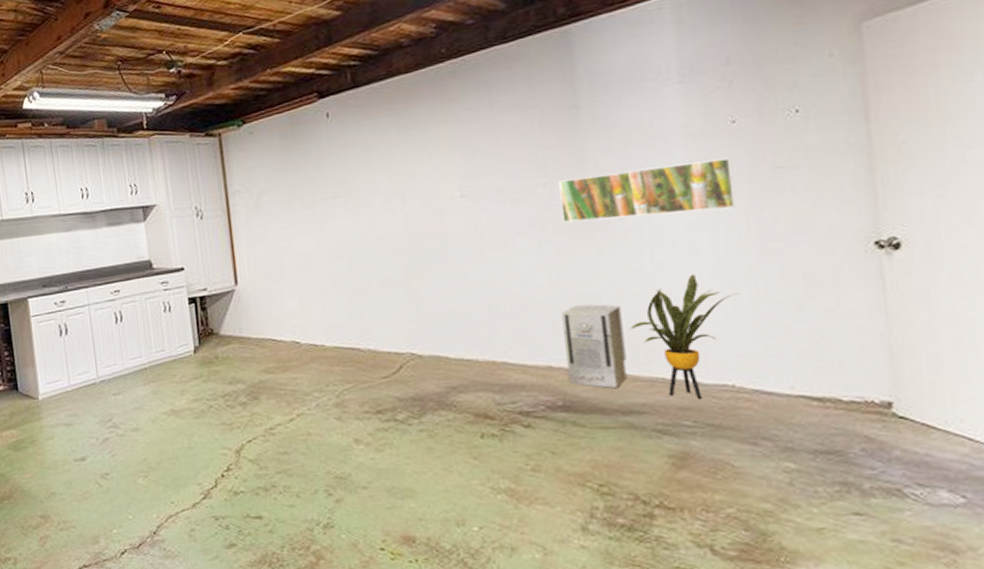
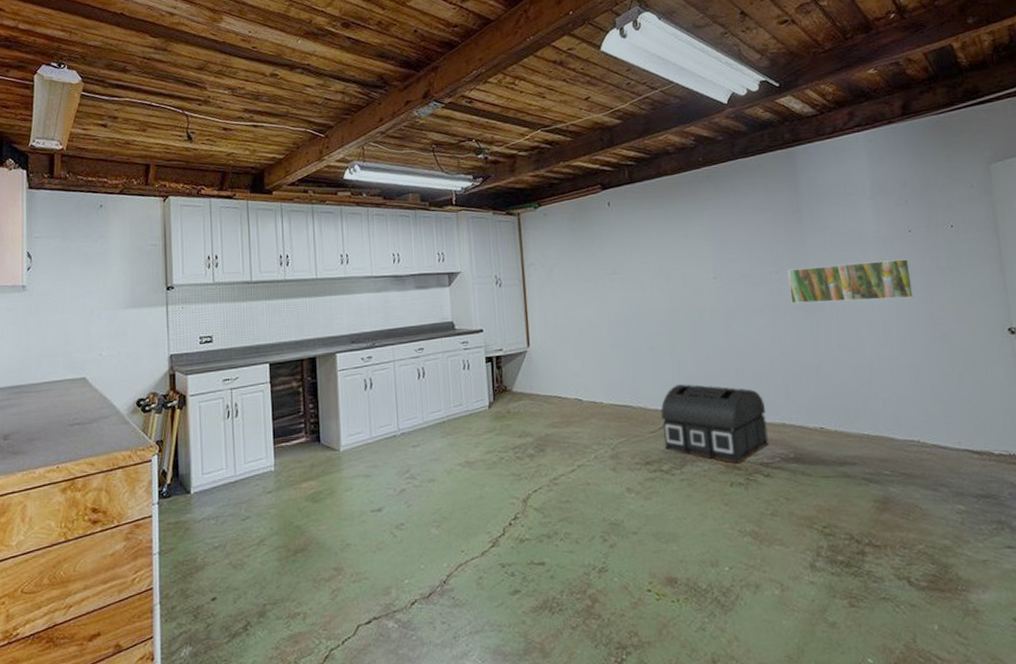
treasure chest: none [393,322,530,412] -> present [660,384,769,464]
air purifier: present [561,304,627,388] -> none [791,372,842,443]
house plant: present [630,274,739,399] -> none [843,349,919,452]

